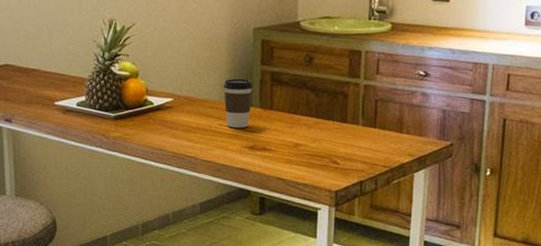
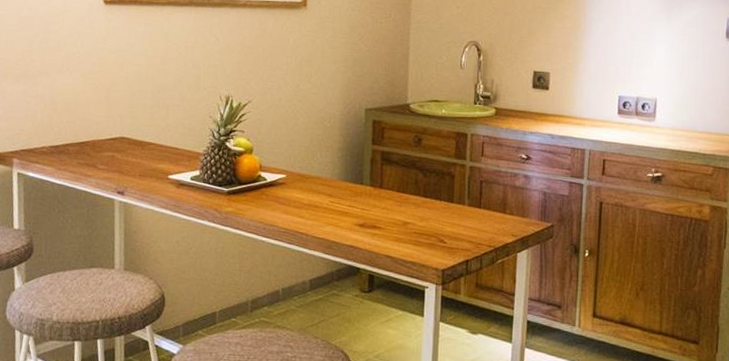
coffee cup: present [224,78,253,129] -> none [335,157,364,206]

